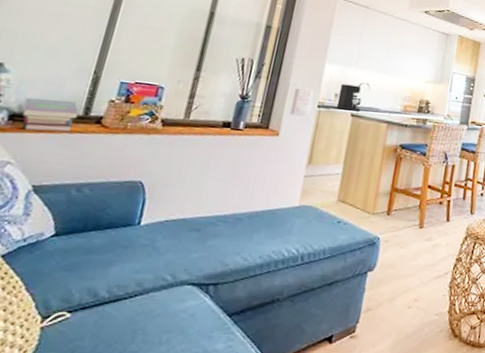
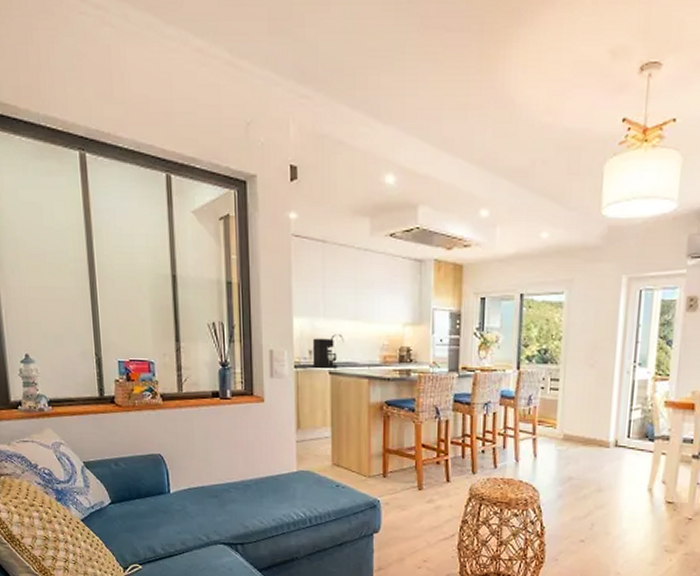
books: present [22,97,79,133] -> none [53,383,96,414]

